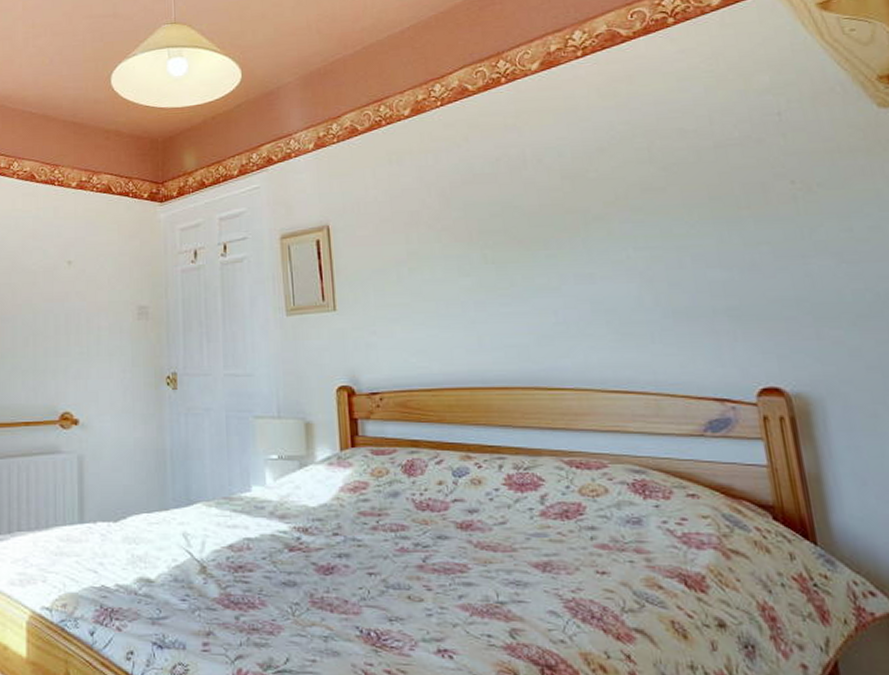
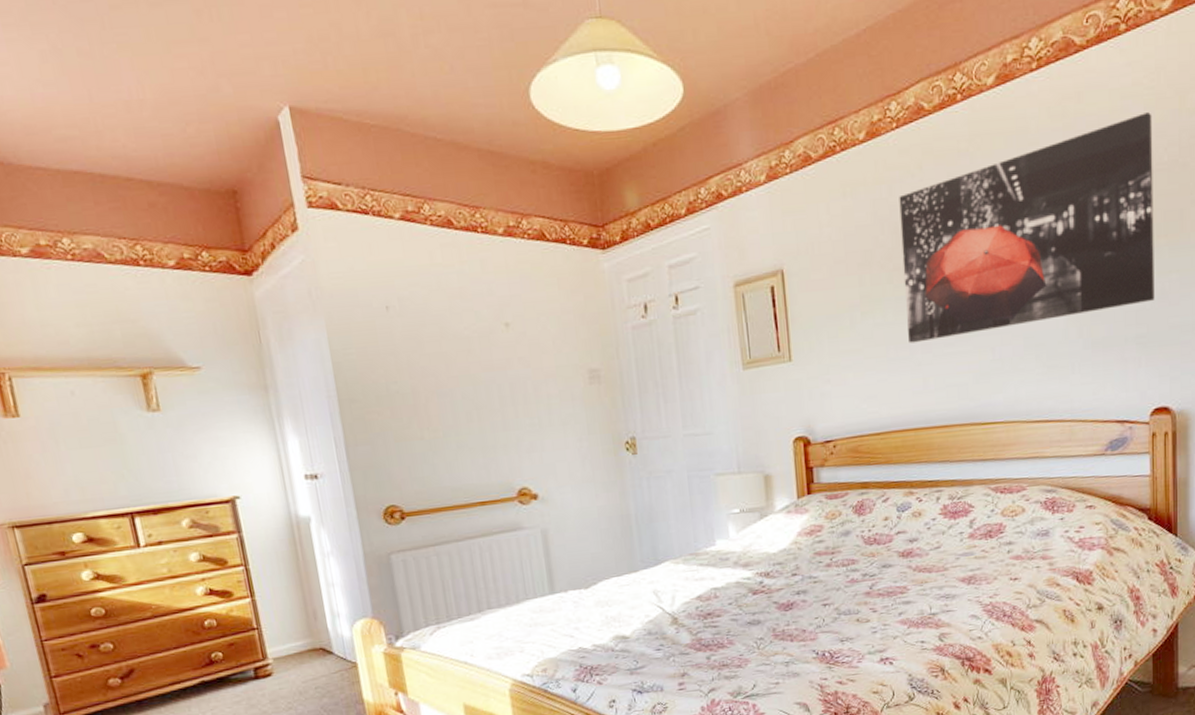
wall art: none [445,93,744,301] -> present [899,112,1155,344]

